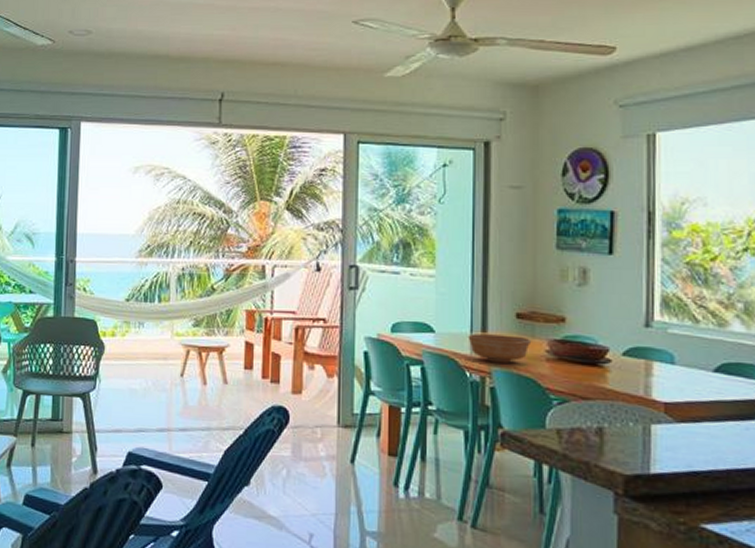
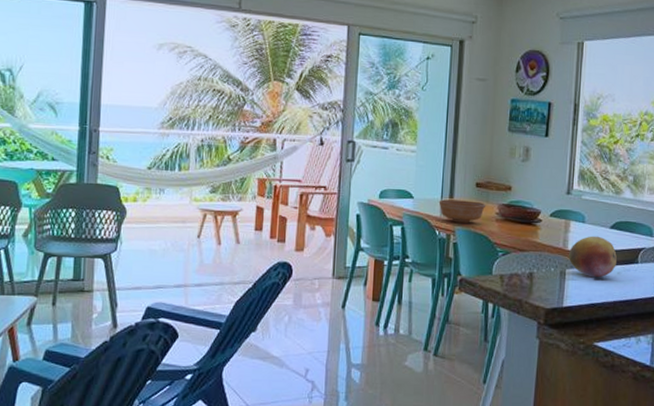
fruit: none [654,381,727,438] -> present [569,236,617,278]

